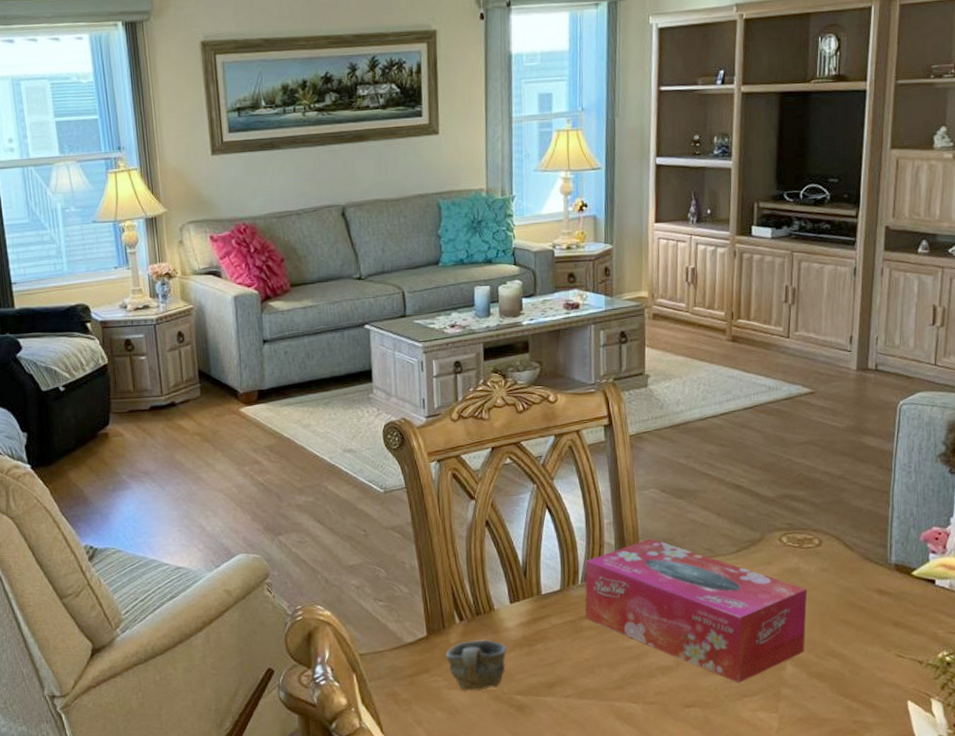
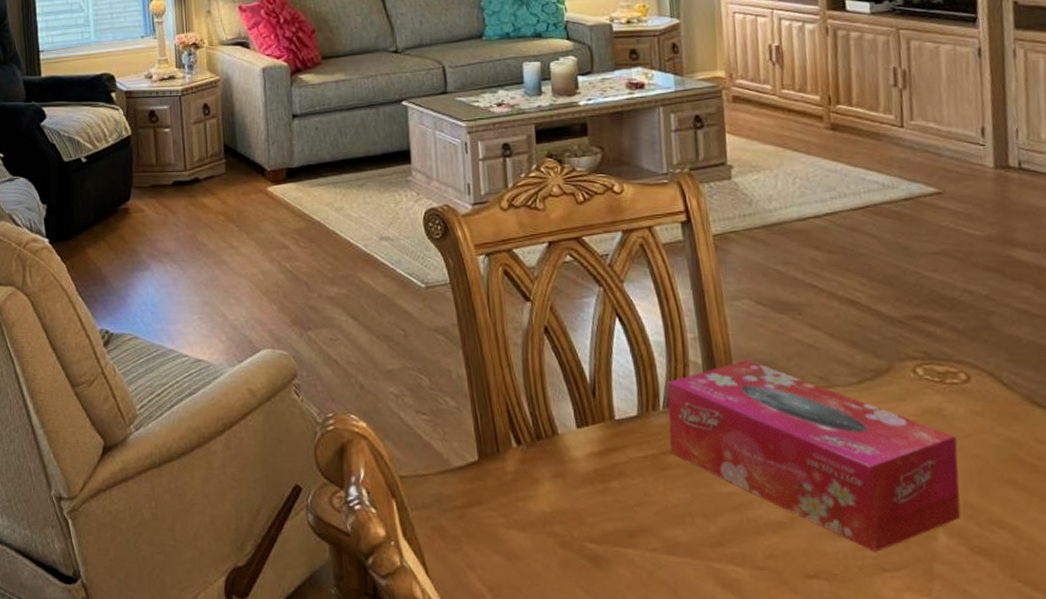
cup: present [445,639,507,691] -> none [501,470,575,533]

